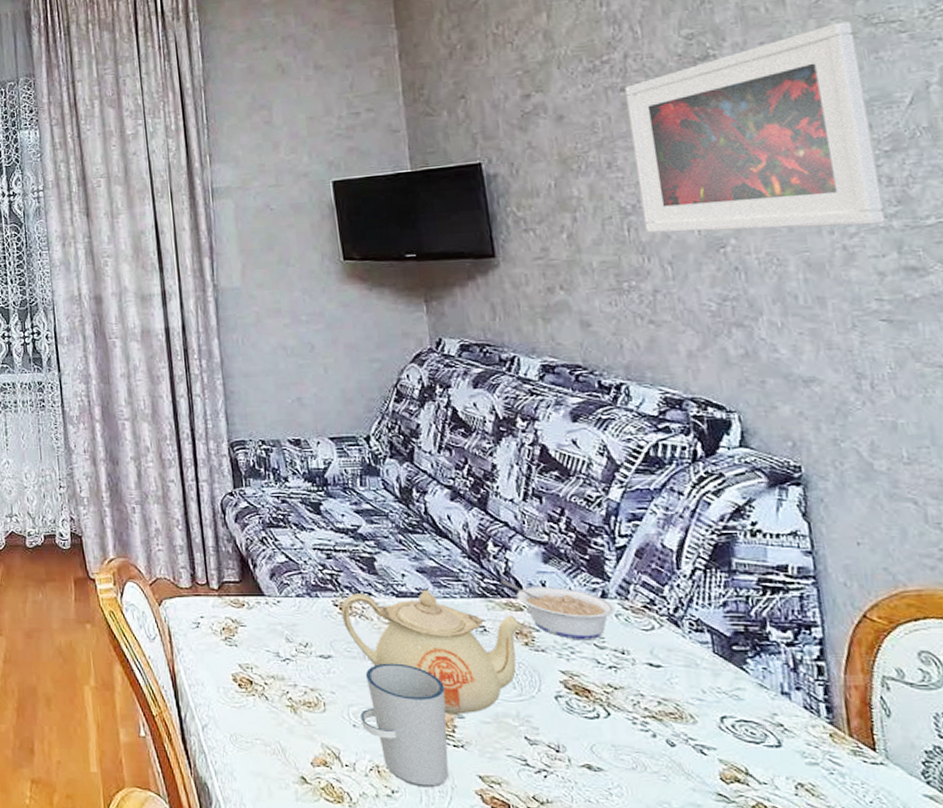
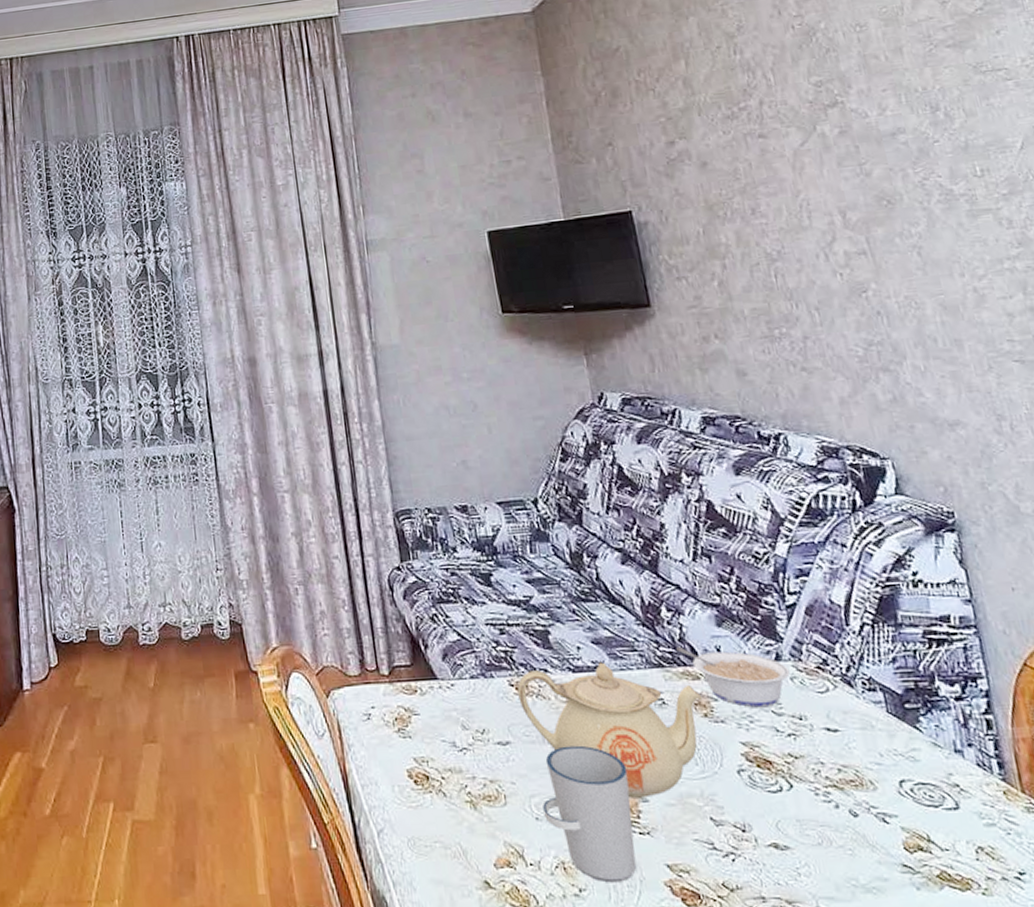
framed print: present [624,21,886,233] -> none [762,69,1010,279]

